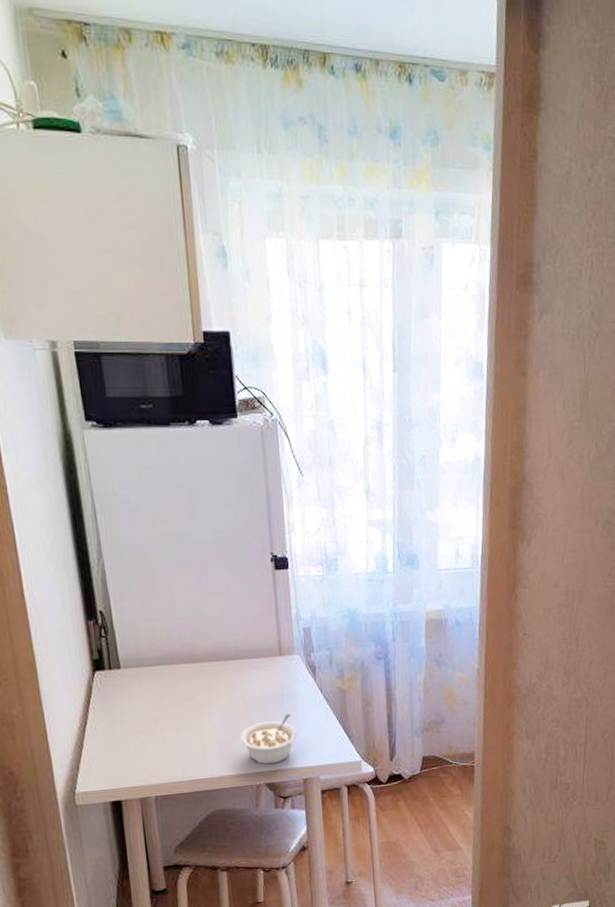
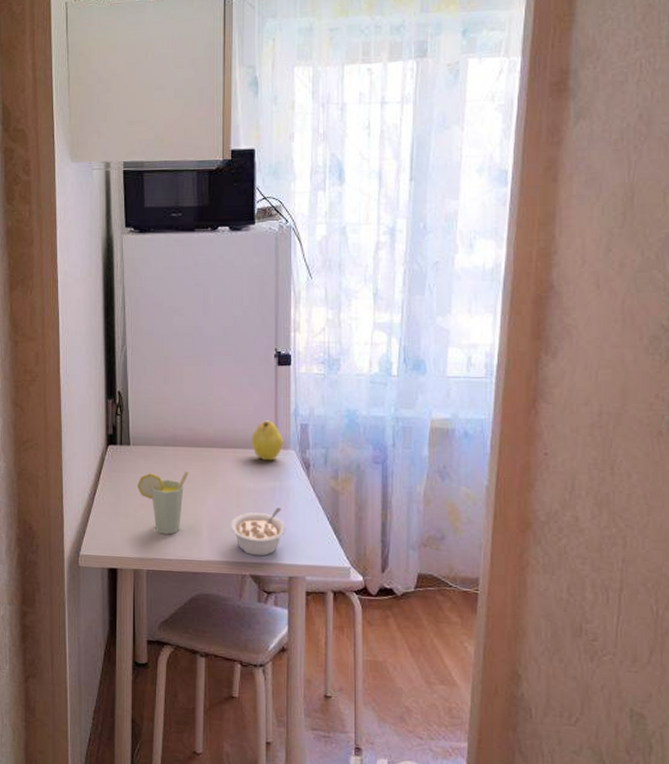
cup: none [134,688,191,758] -> present [137,471,189,535]
fruit: none [253,627,287,669] -> present [251,420,283,461]

